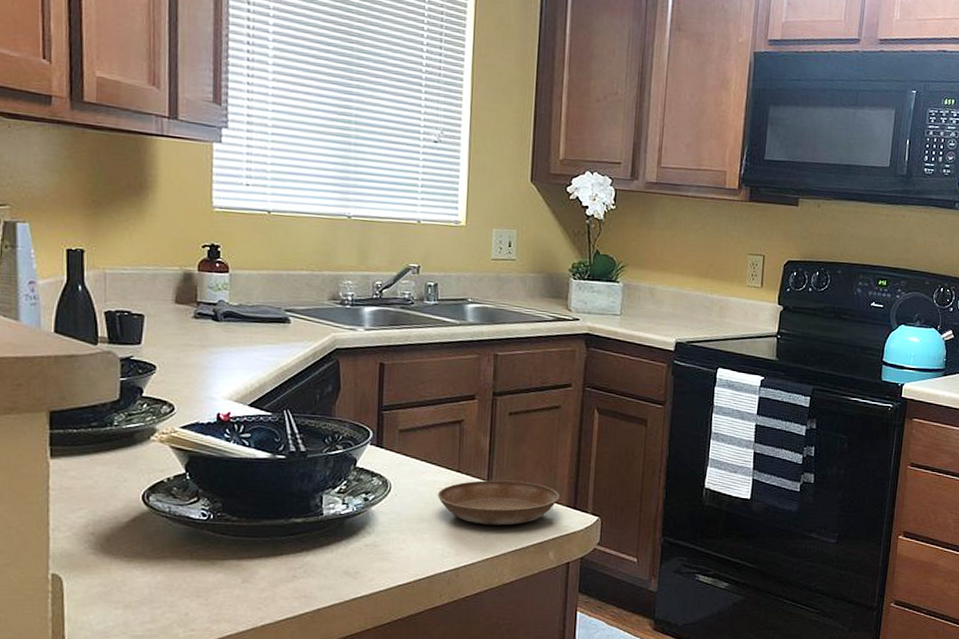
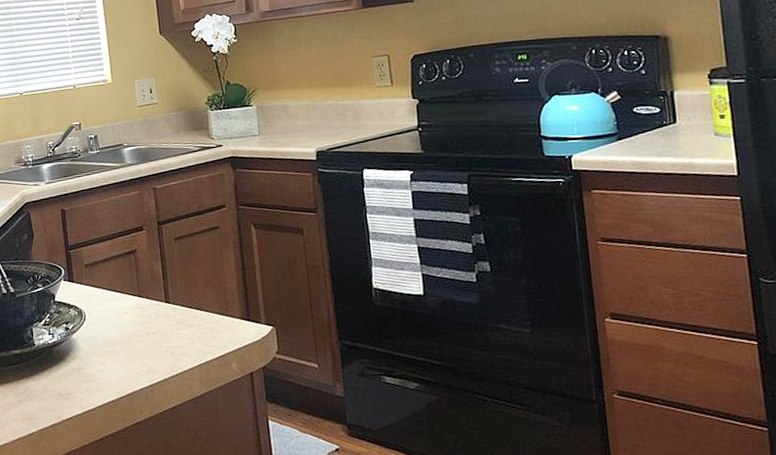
saucer: present [437,480,560,526] -> none [124,299,233,343]

